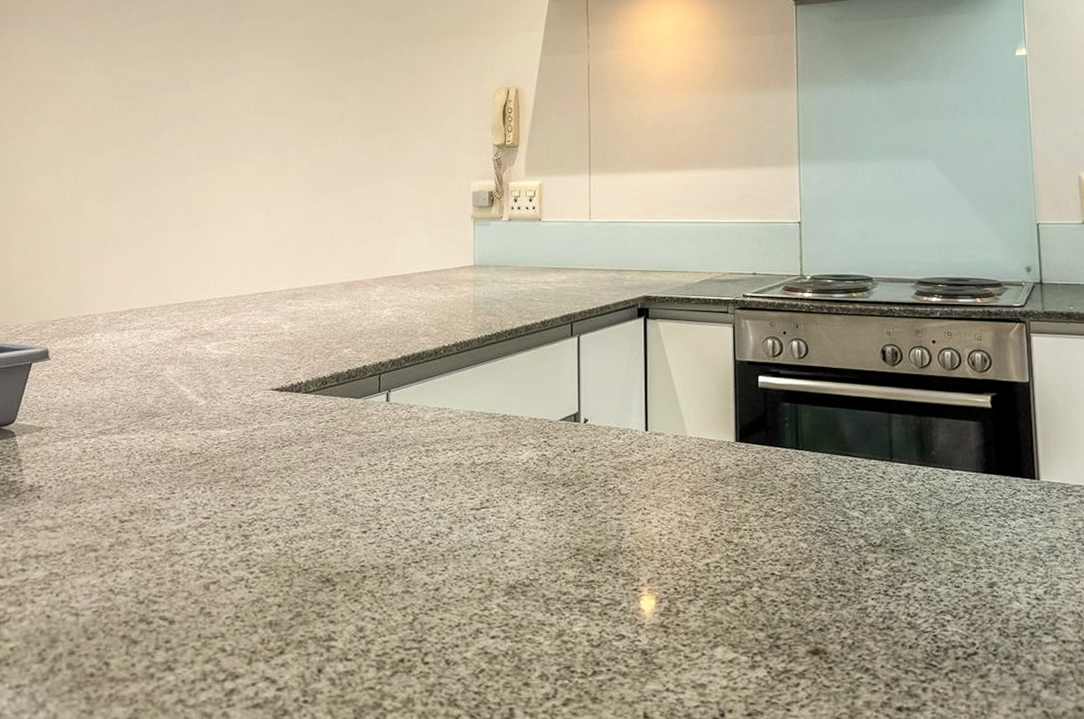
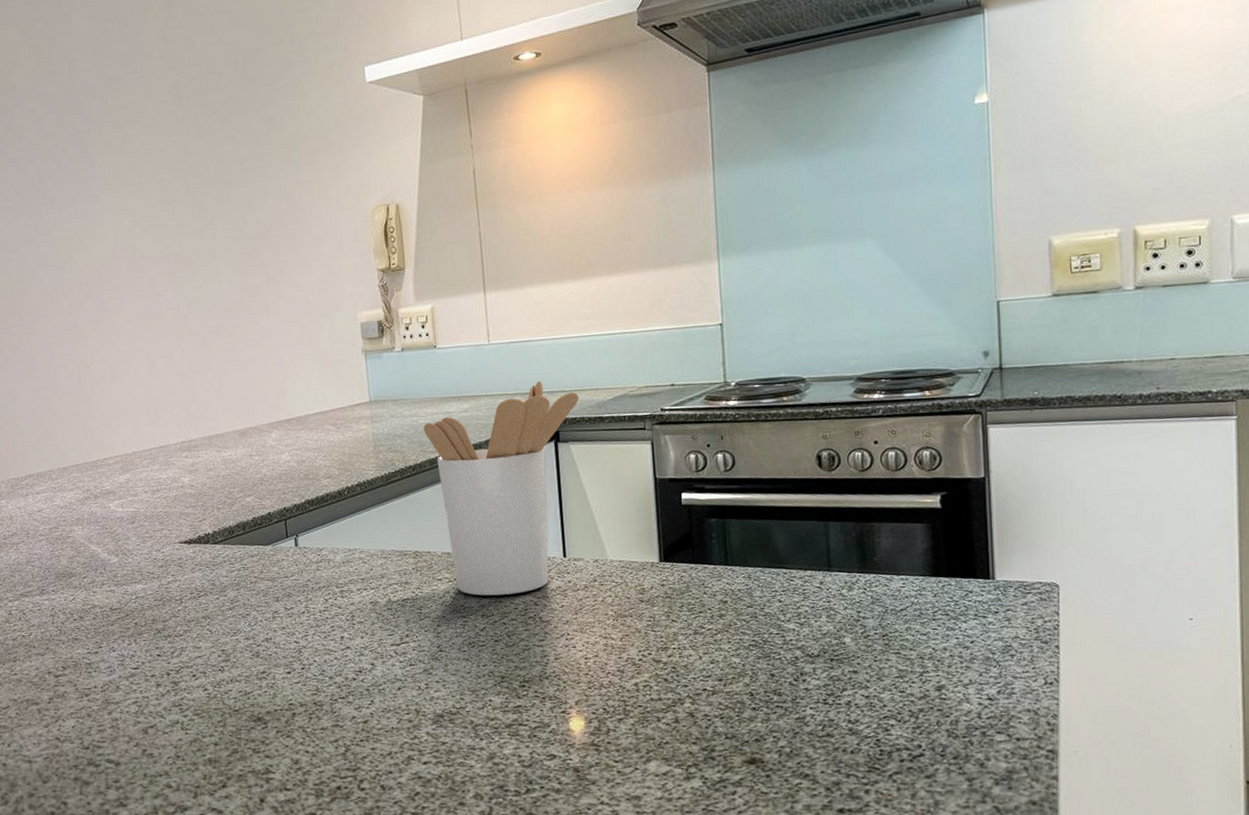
utensil holder: none [522,260,669,465] -> present [423,381,579,596]

